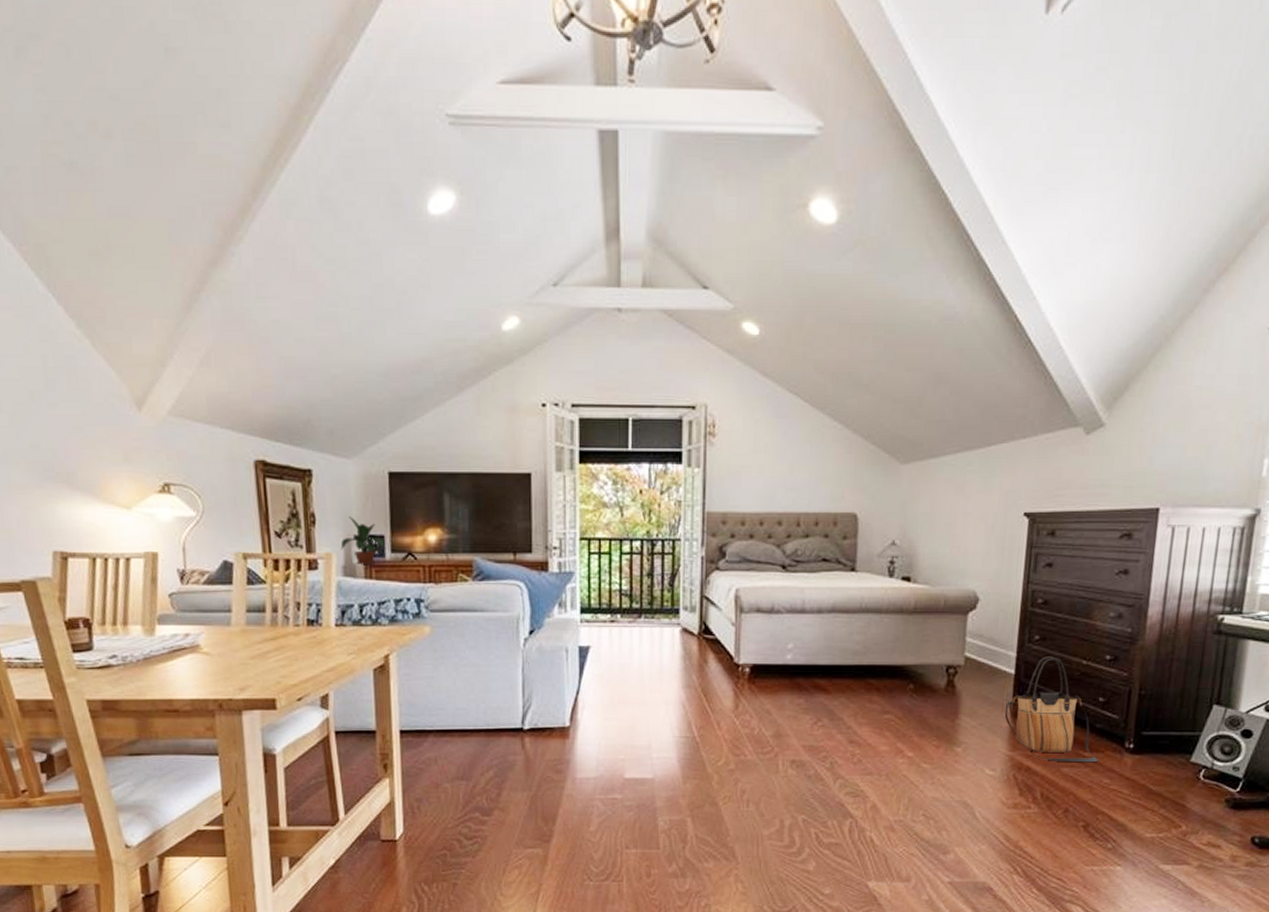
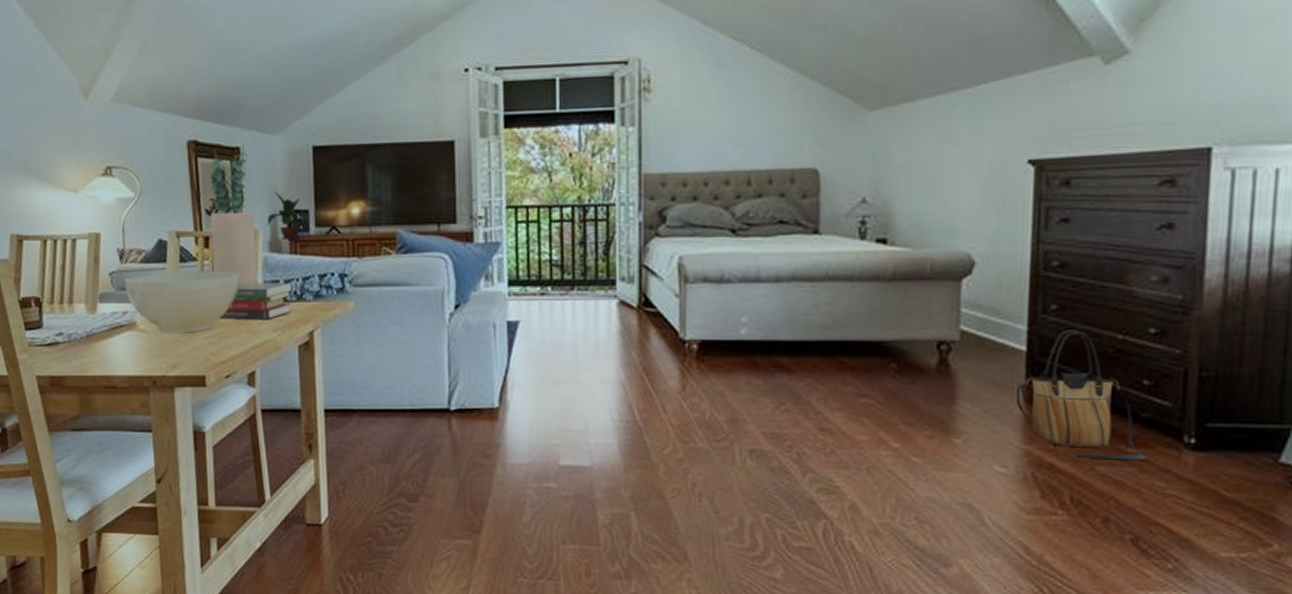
bowl: none [185,594,313,657] -> present [124,271,241,334]
vase: none [280,467,330,608] -> present [210,144,257,284]
books: none [290,606,366,643] -> present [219,282,291,319]

